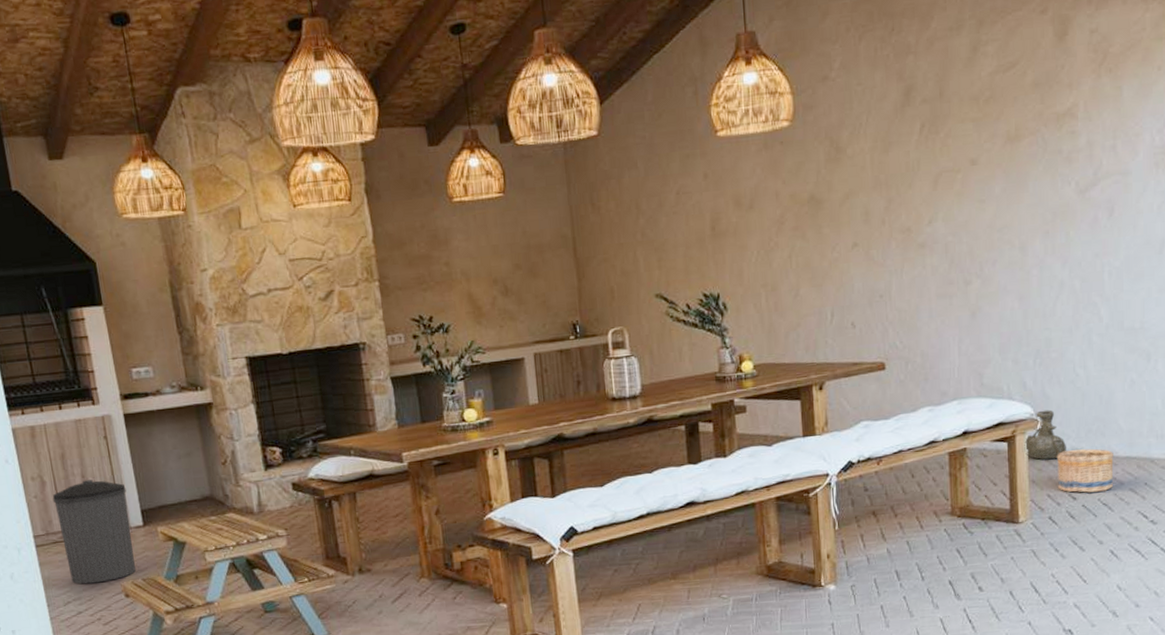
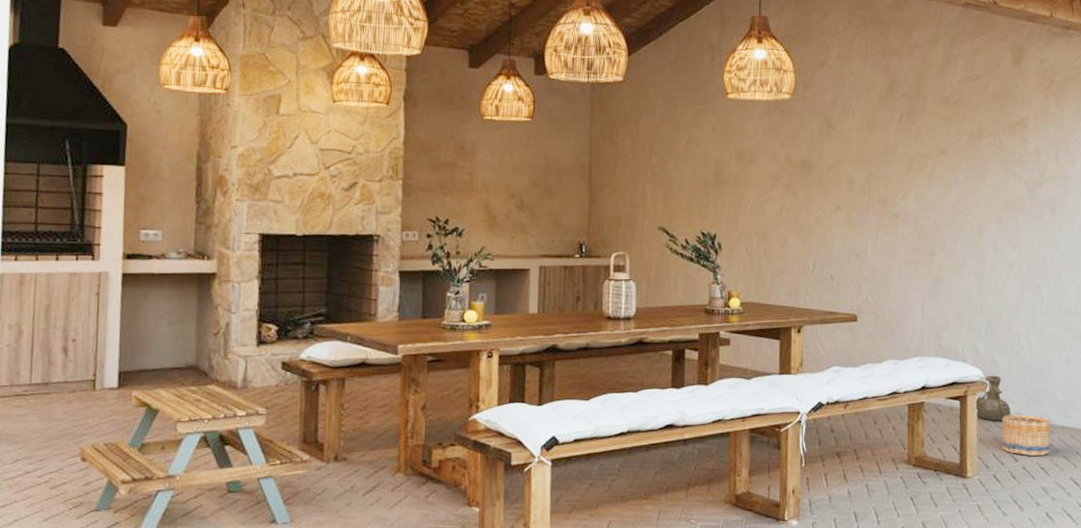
trash can: present [52,480,136,585] -> none [26,334,108,443]

